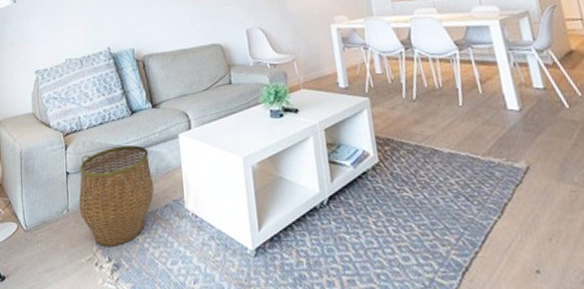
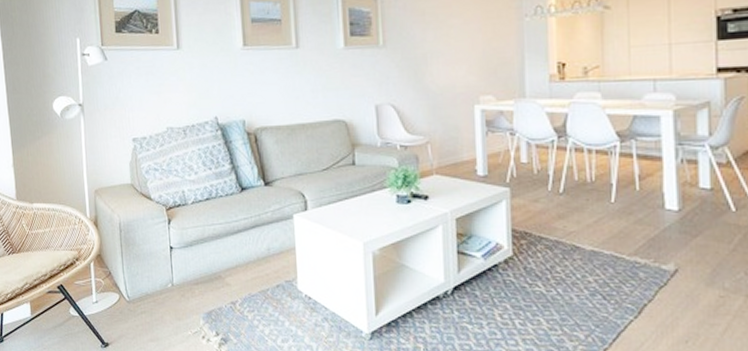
basket: present [78,145,154,246] -> none [184,223,265,322]

